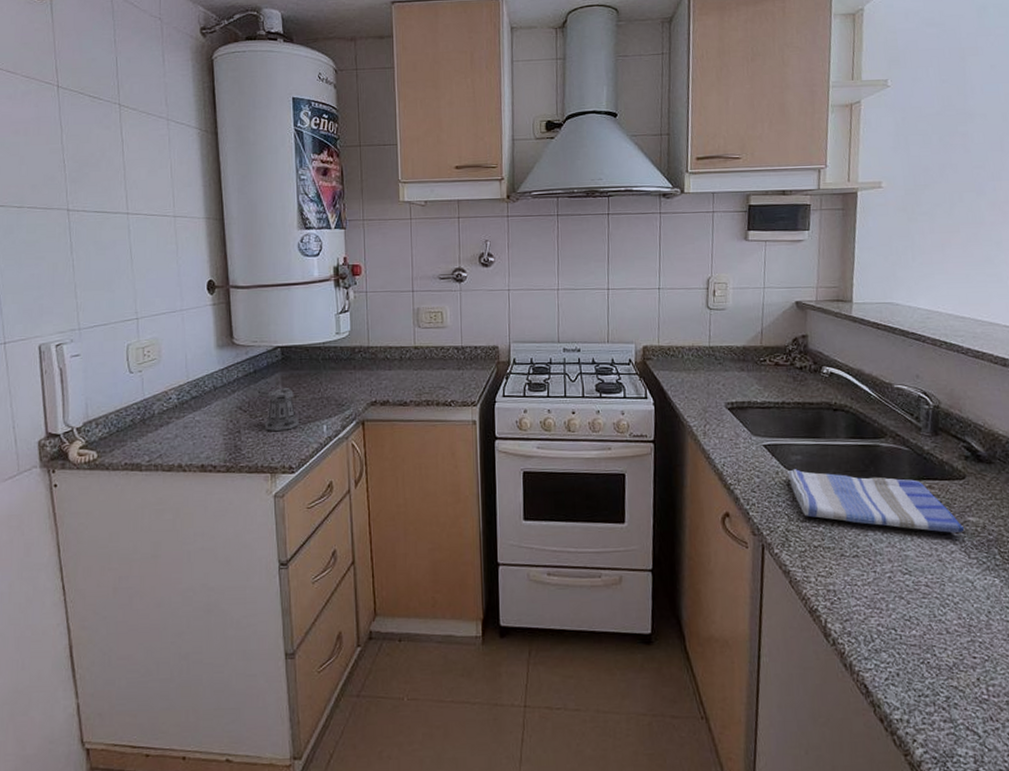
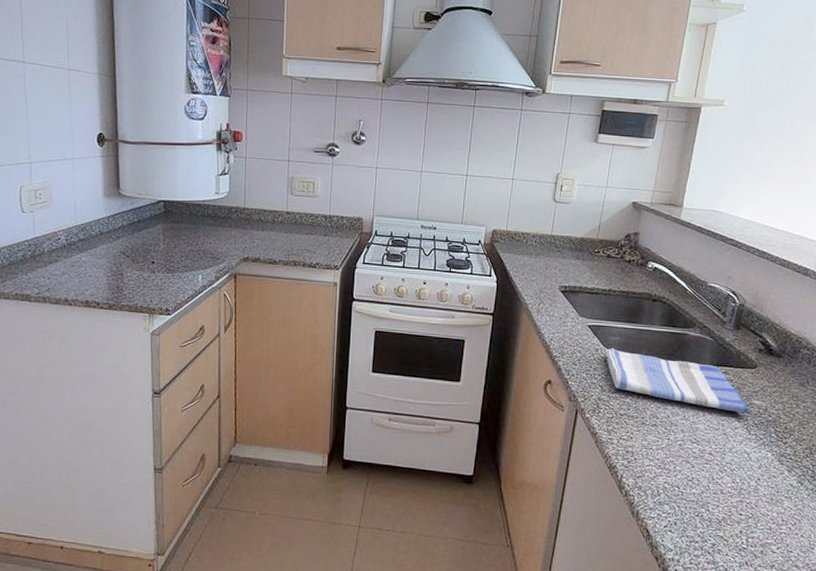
pepper shaker: present [257,388,299,431] -> none [140,238,177,277]

